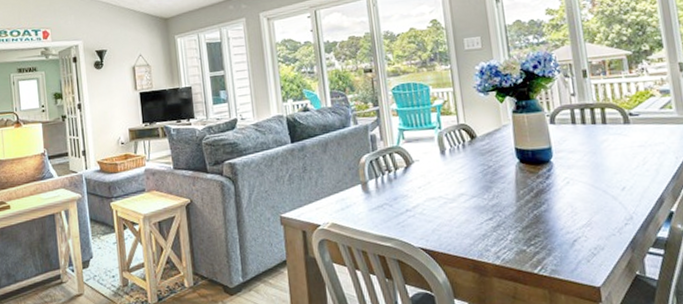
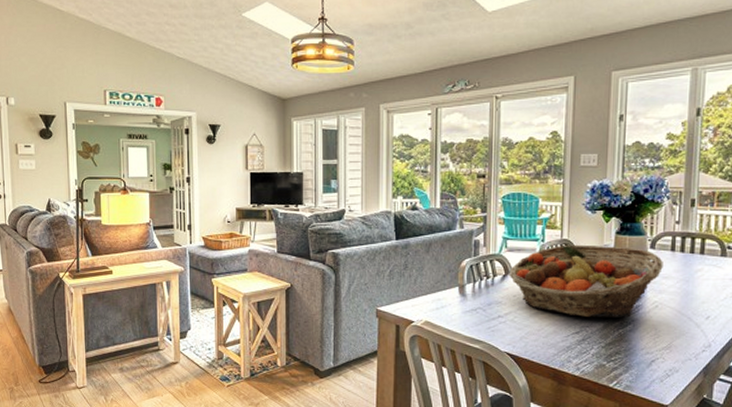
fruit basket: none [410,125,567,203] -> present [509,244,663,318]

